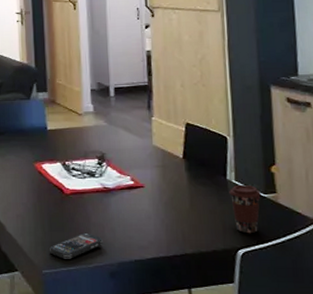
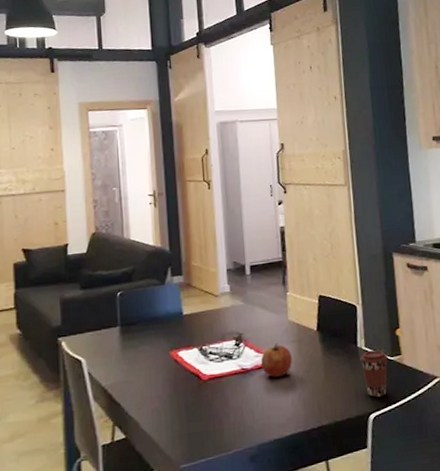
smartphone: present [50,232,104,259] -> none [187,418,243,450]
fruit: none [123,166,156,200] -> present [260,343,293,378]

